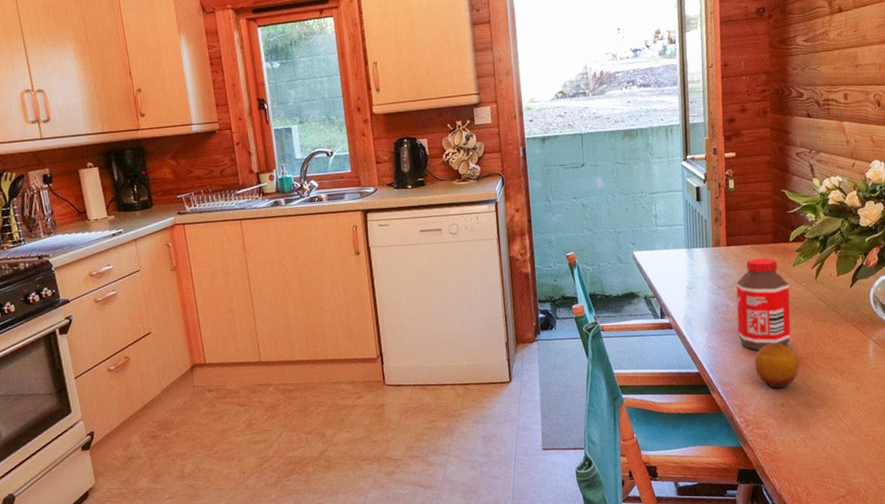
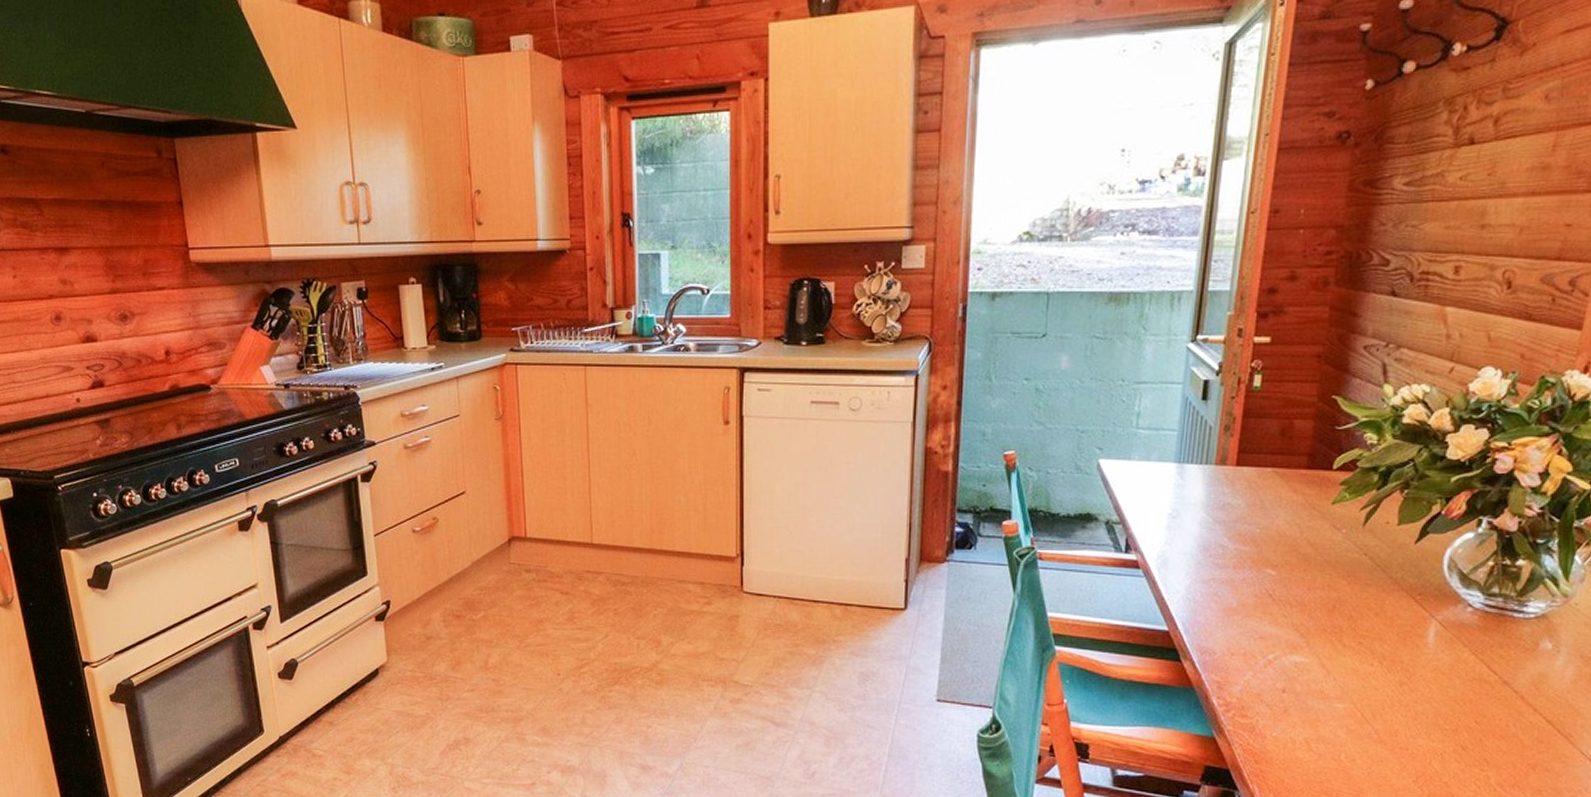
bottle: present [736,258,791,351] -> none [1234,487,1322,613]
fruit: present [754,342,799,389] -> none [1251,605,1318,668]

